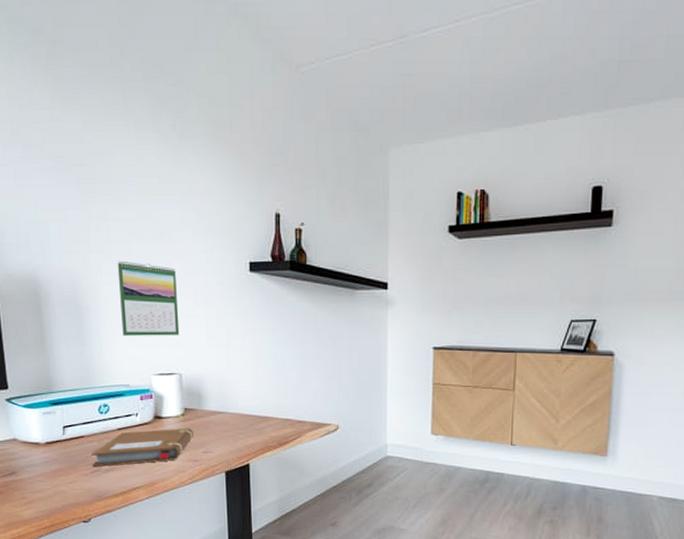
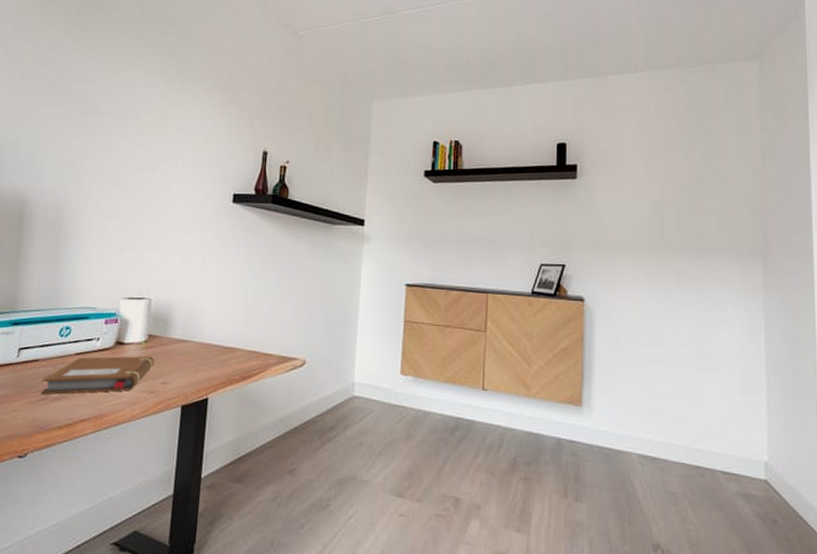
calendar: present [117,260,180,336] -> none [99,186,161,261]

